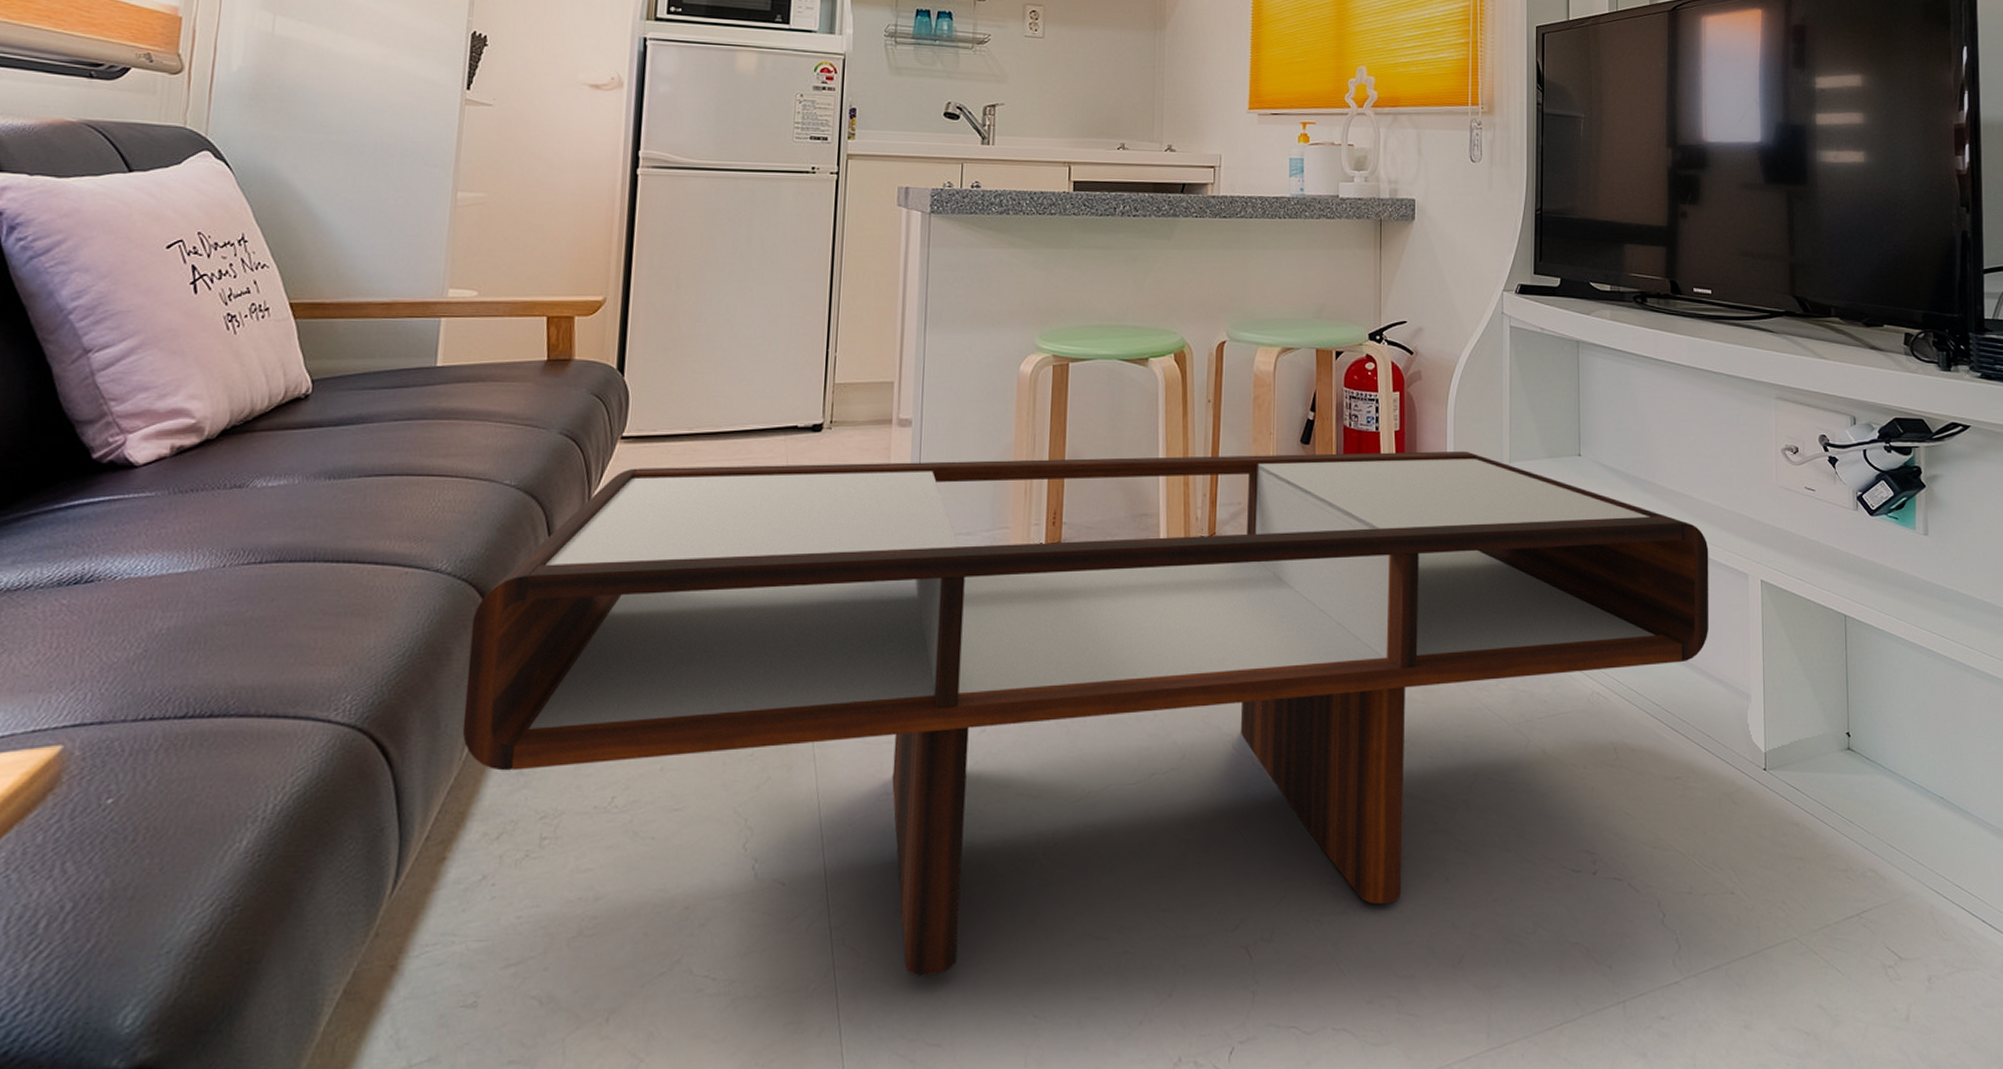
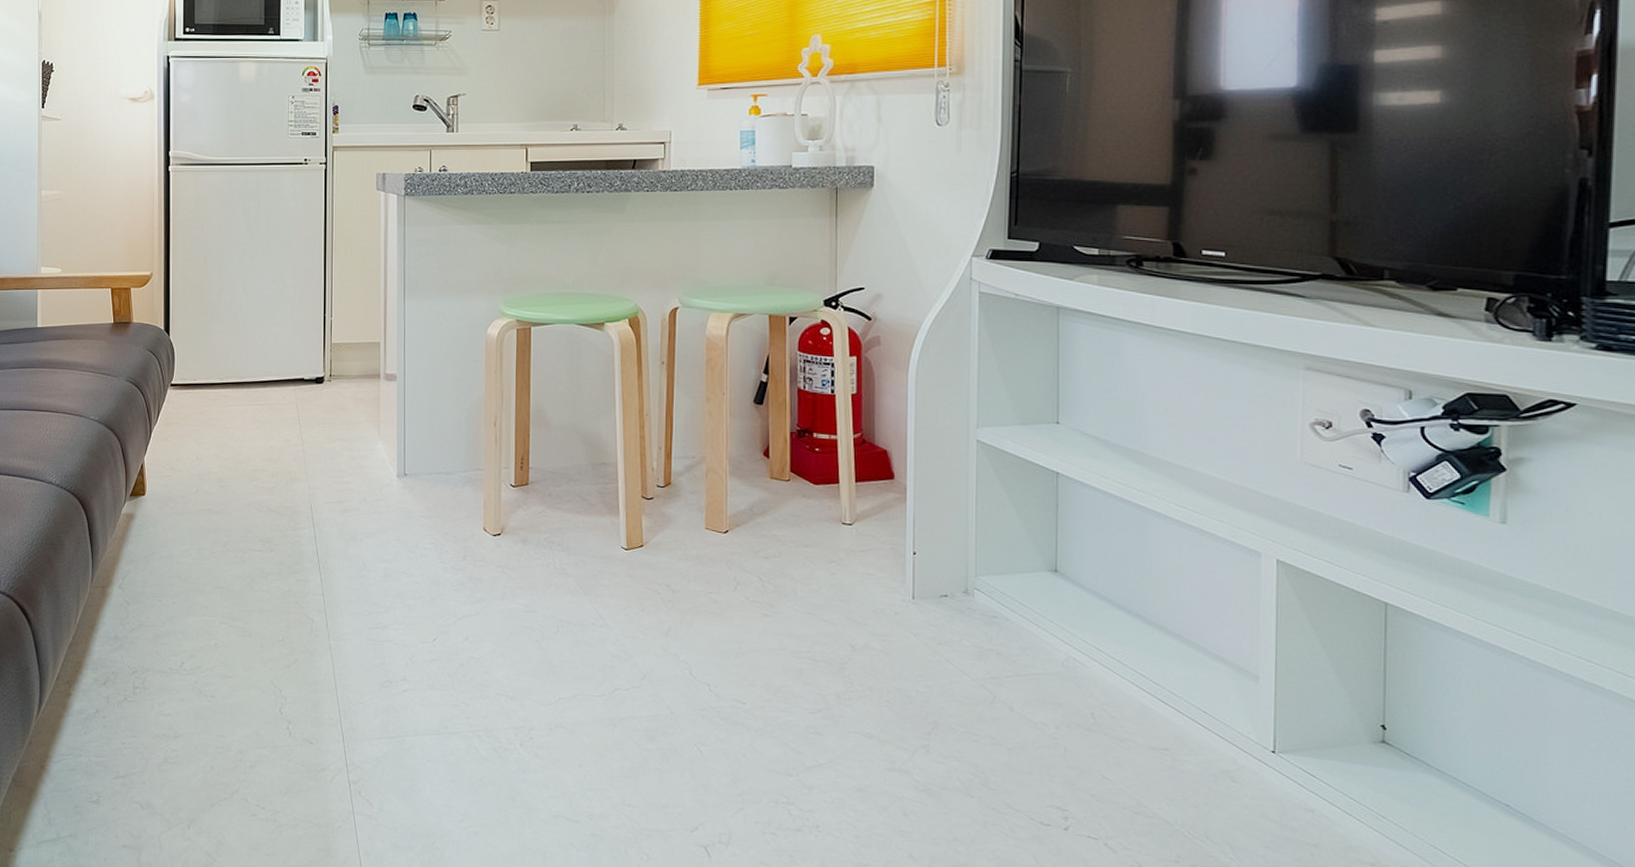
coffee table: present [462,451,1709,976] -> none [75,409,1212,831]

